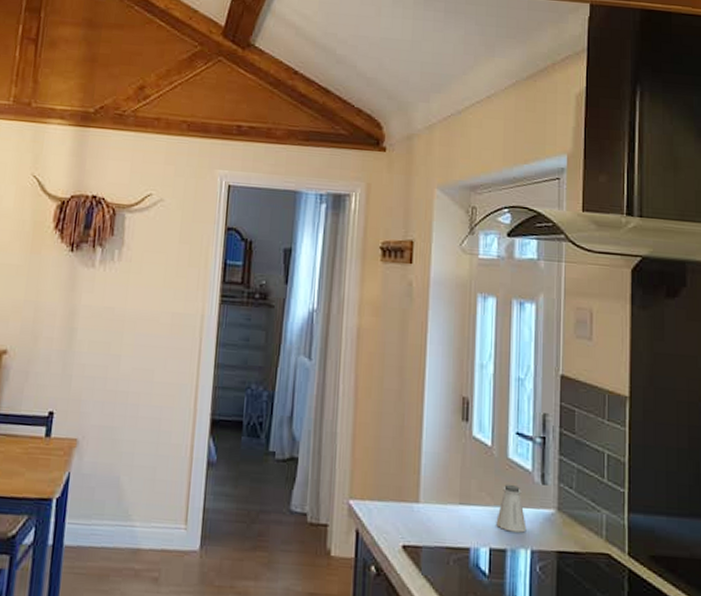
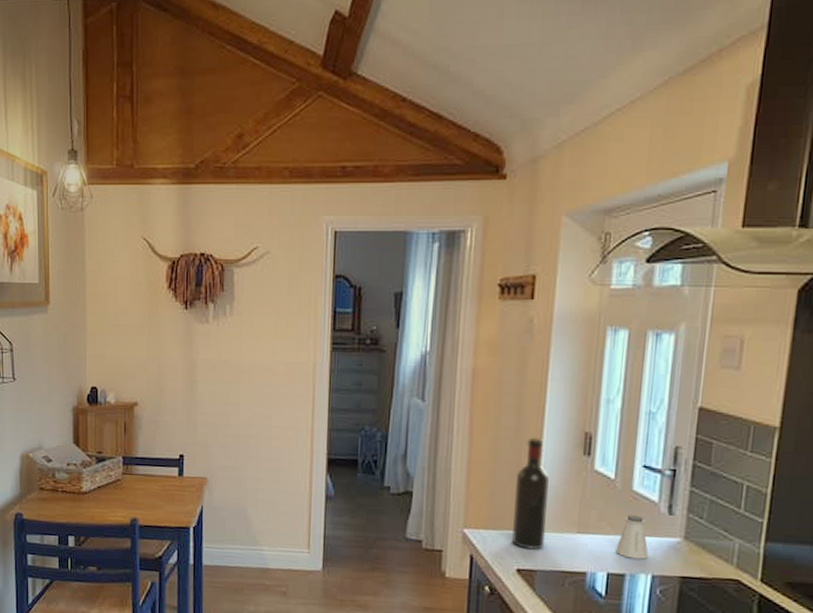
wine bottle: none [397,400,431,523] -> present [512,436,549,550]

